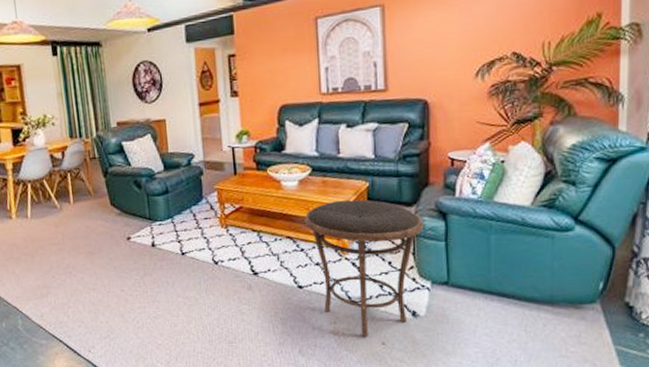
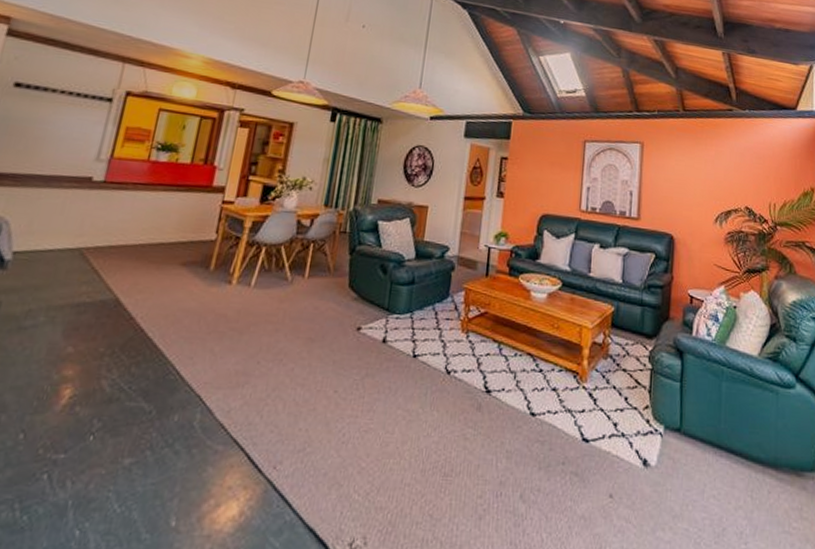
side table: present [304,199,424,337] -> none [547,320,662,485]

